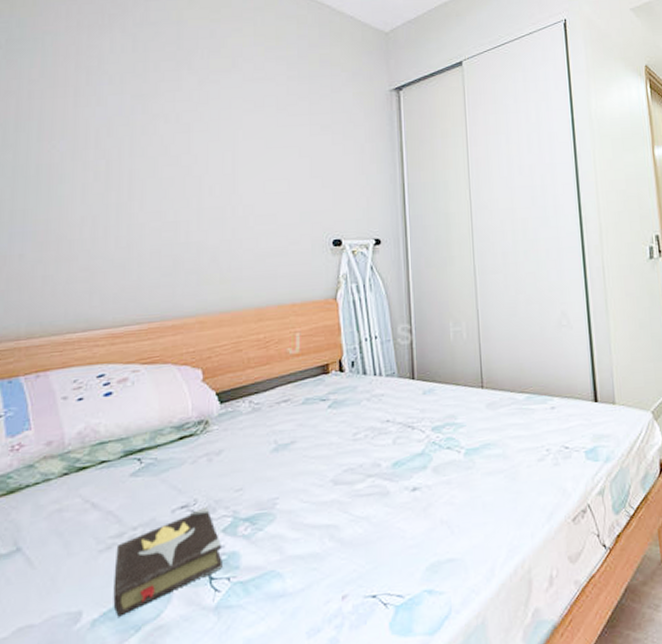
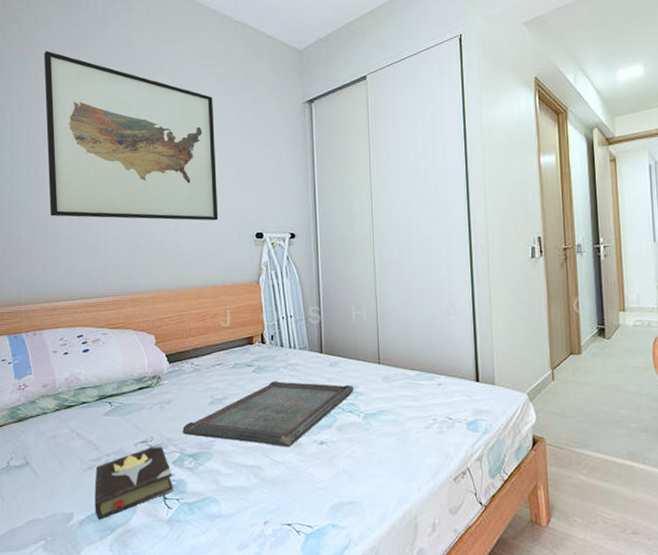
wall art: none [65,27,287,227] -> present [44,50,219,221]
serving tray: none [236,415,453,499] -> present [183,381,354,447]

